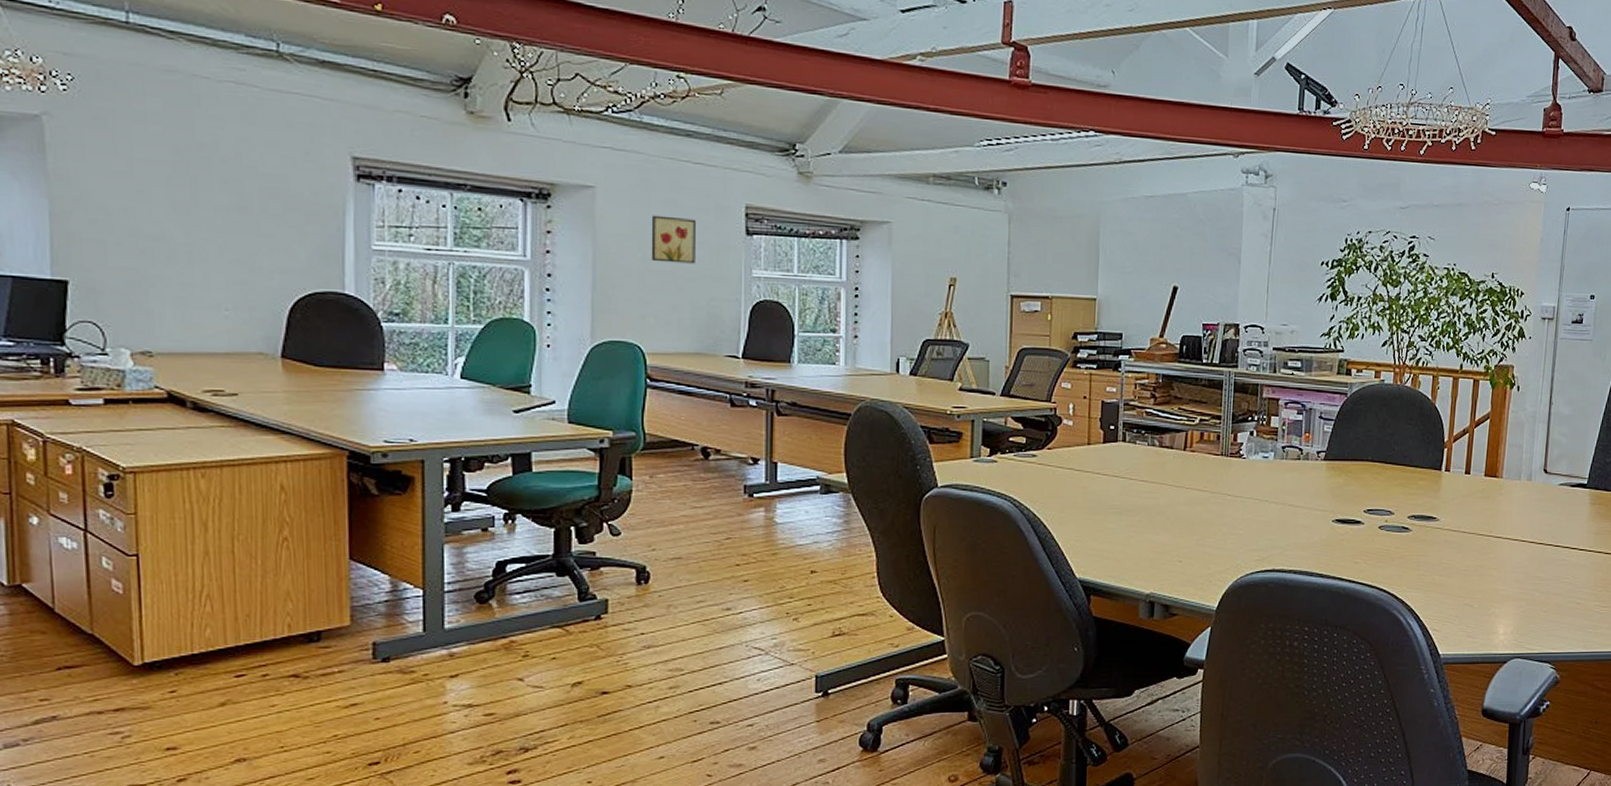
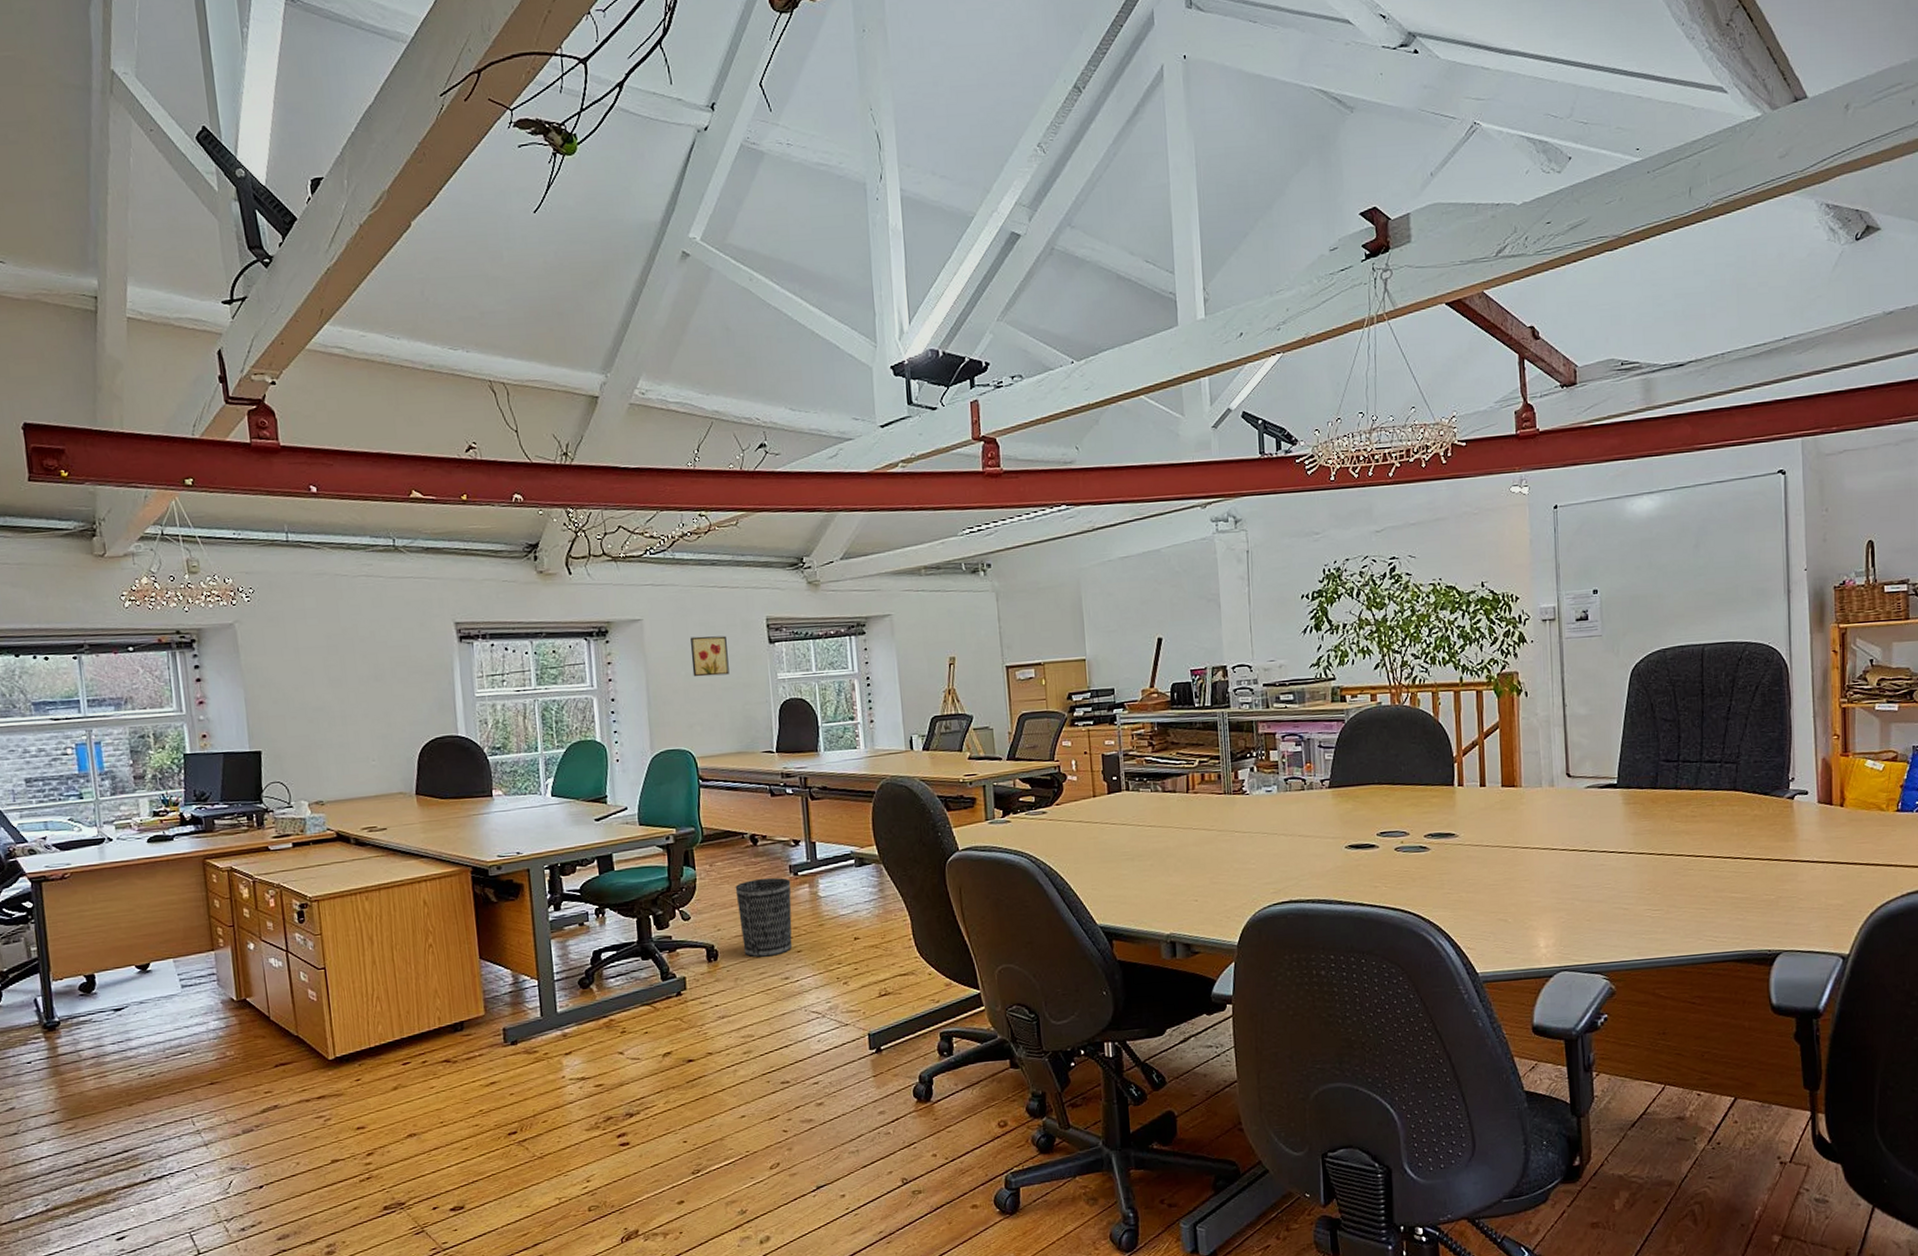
wastebasket: none [678,496,744,584] -> present [735,877,792,958]

